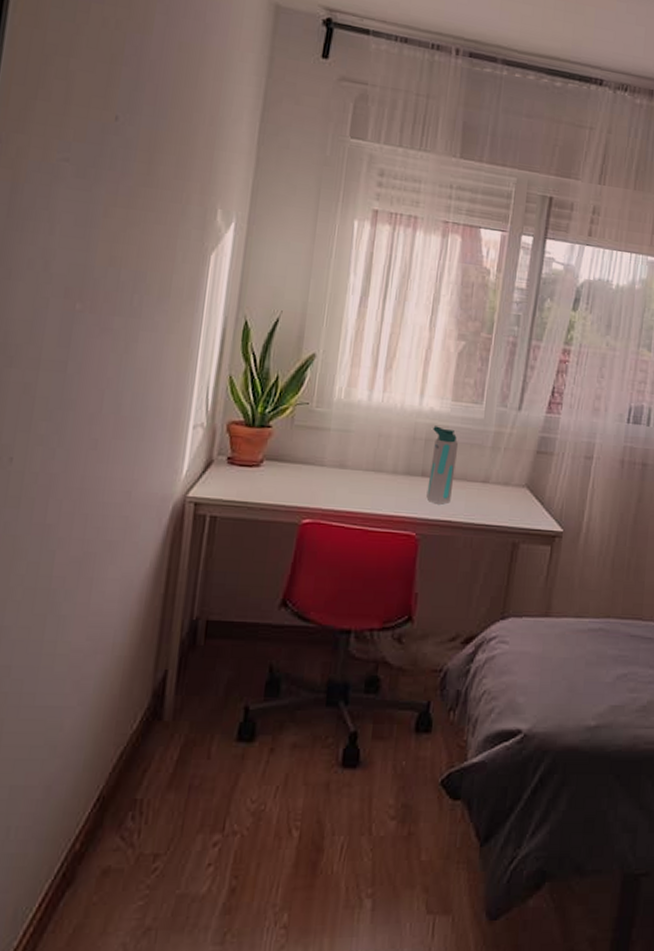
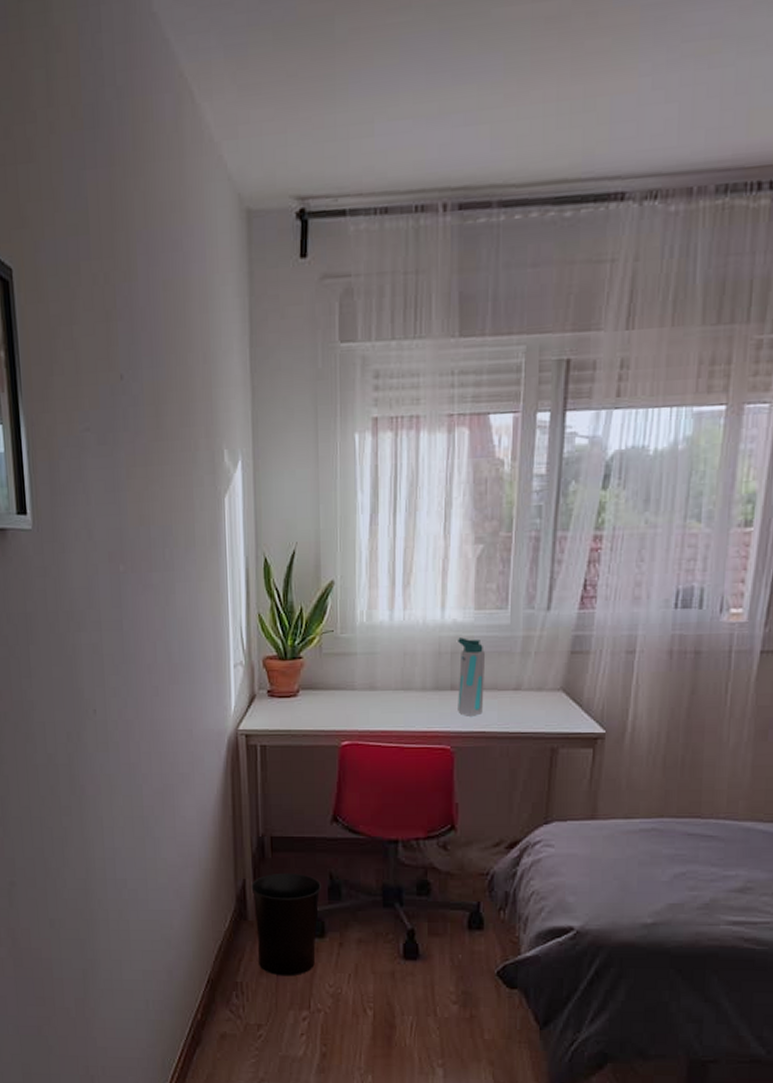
waste bin: none [168,663,258,790] -> present [251,872,321,976]

